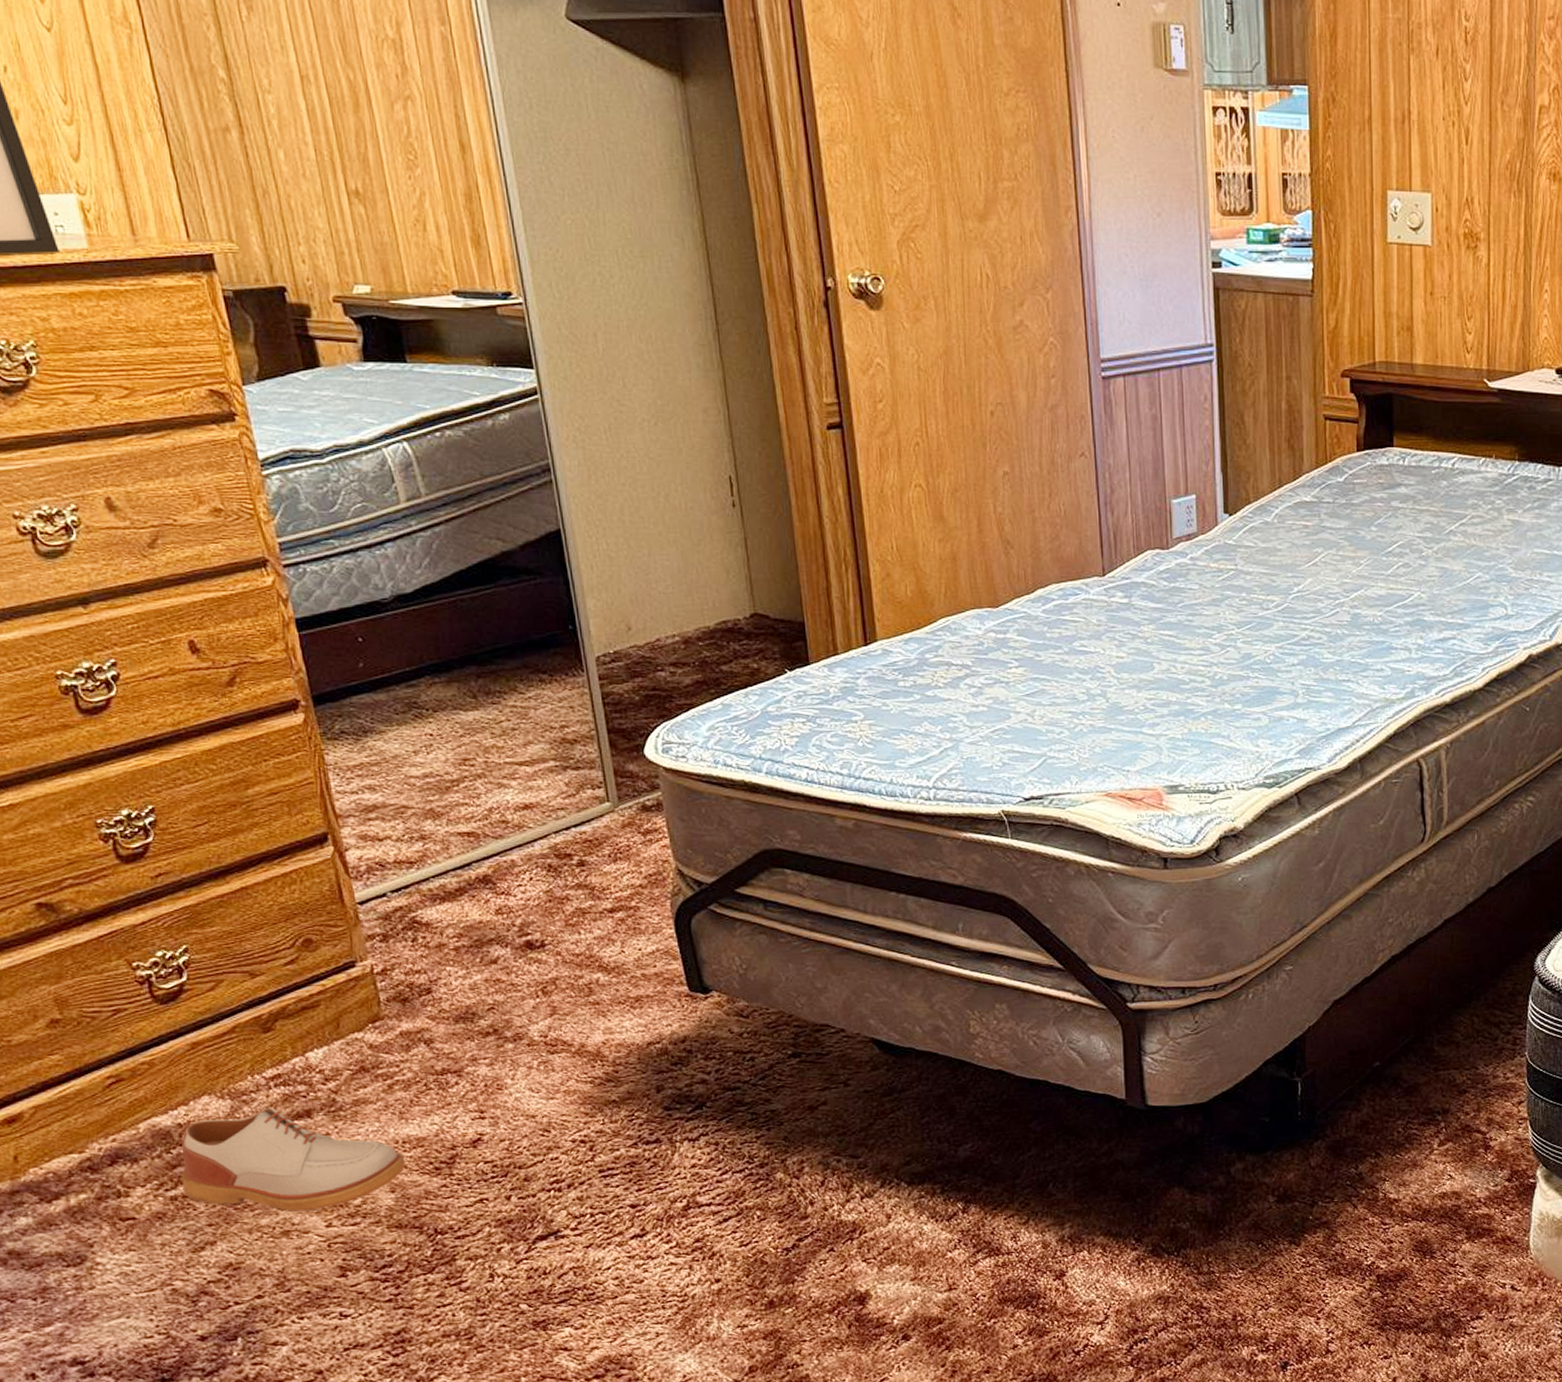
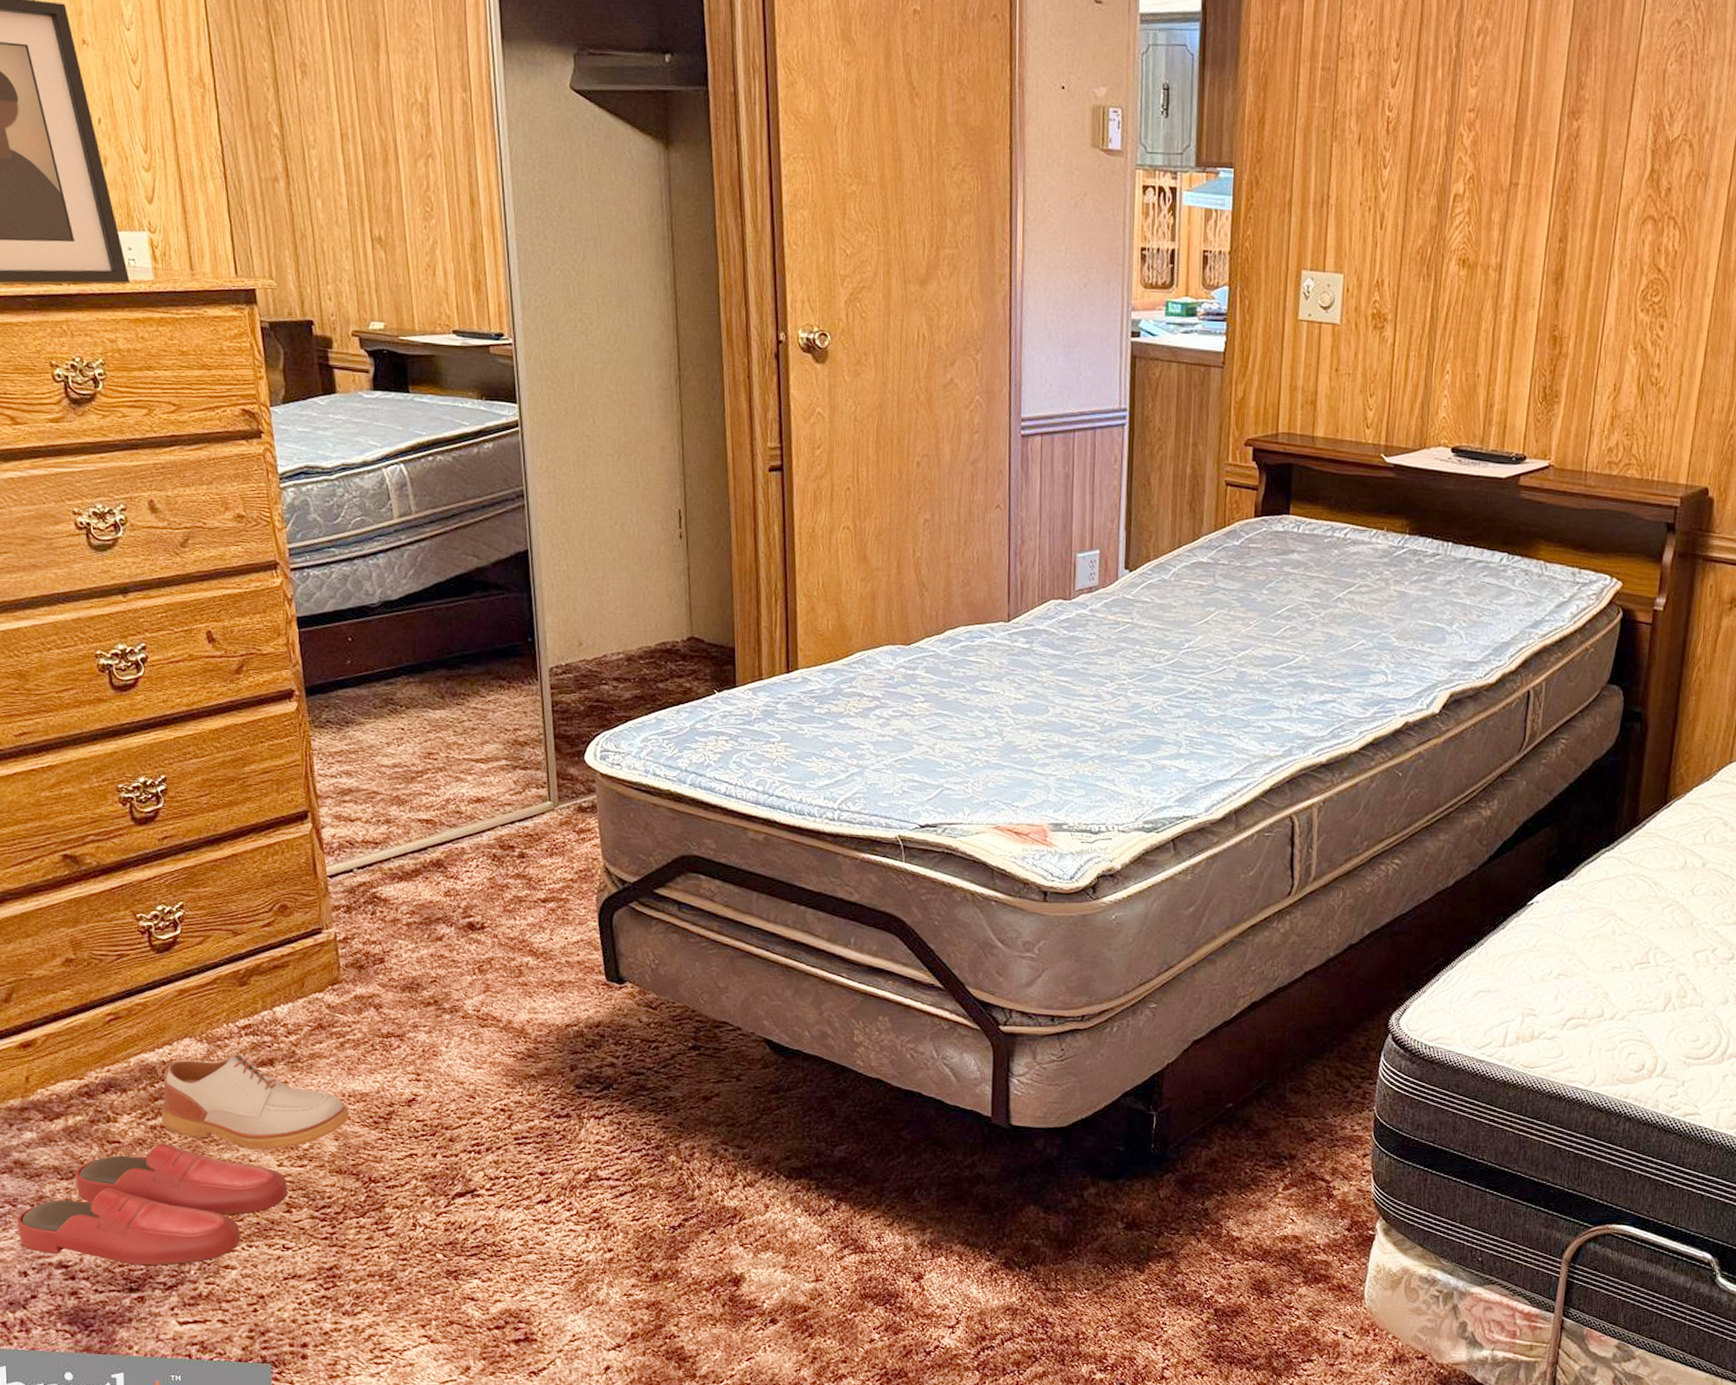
slippers: none [17,1215,340,1353] -> present [17,1143,287,1266]

